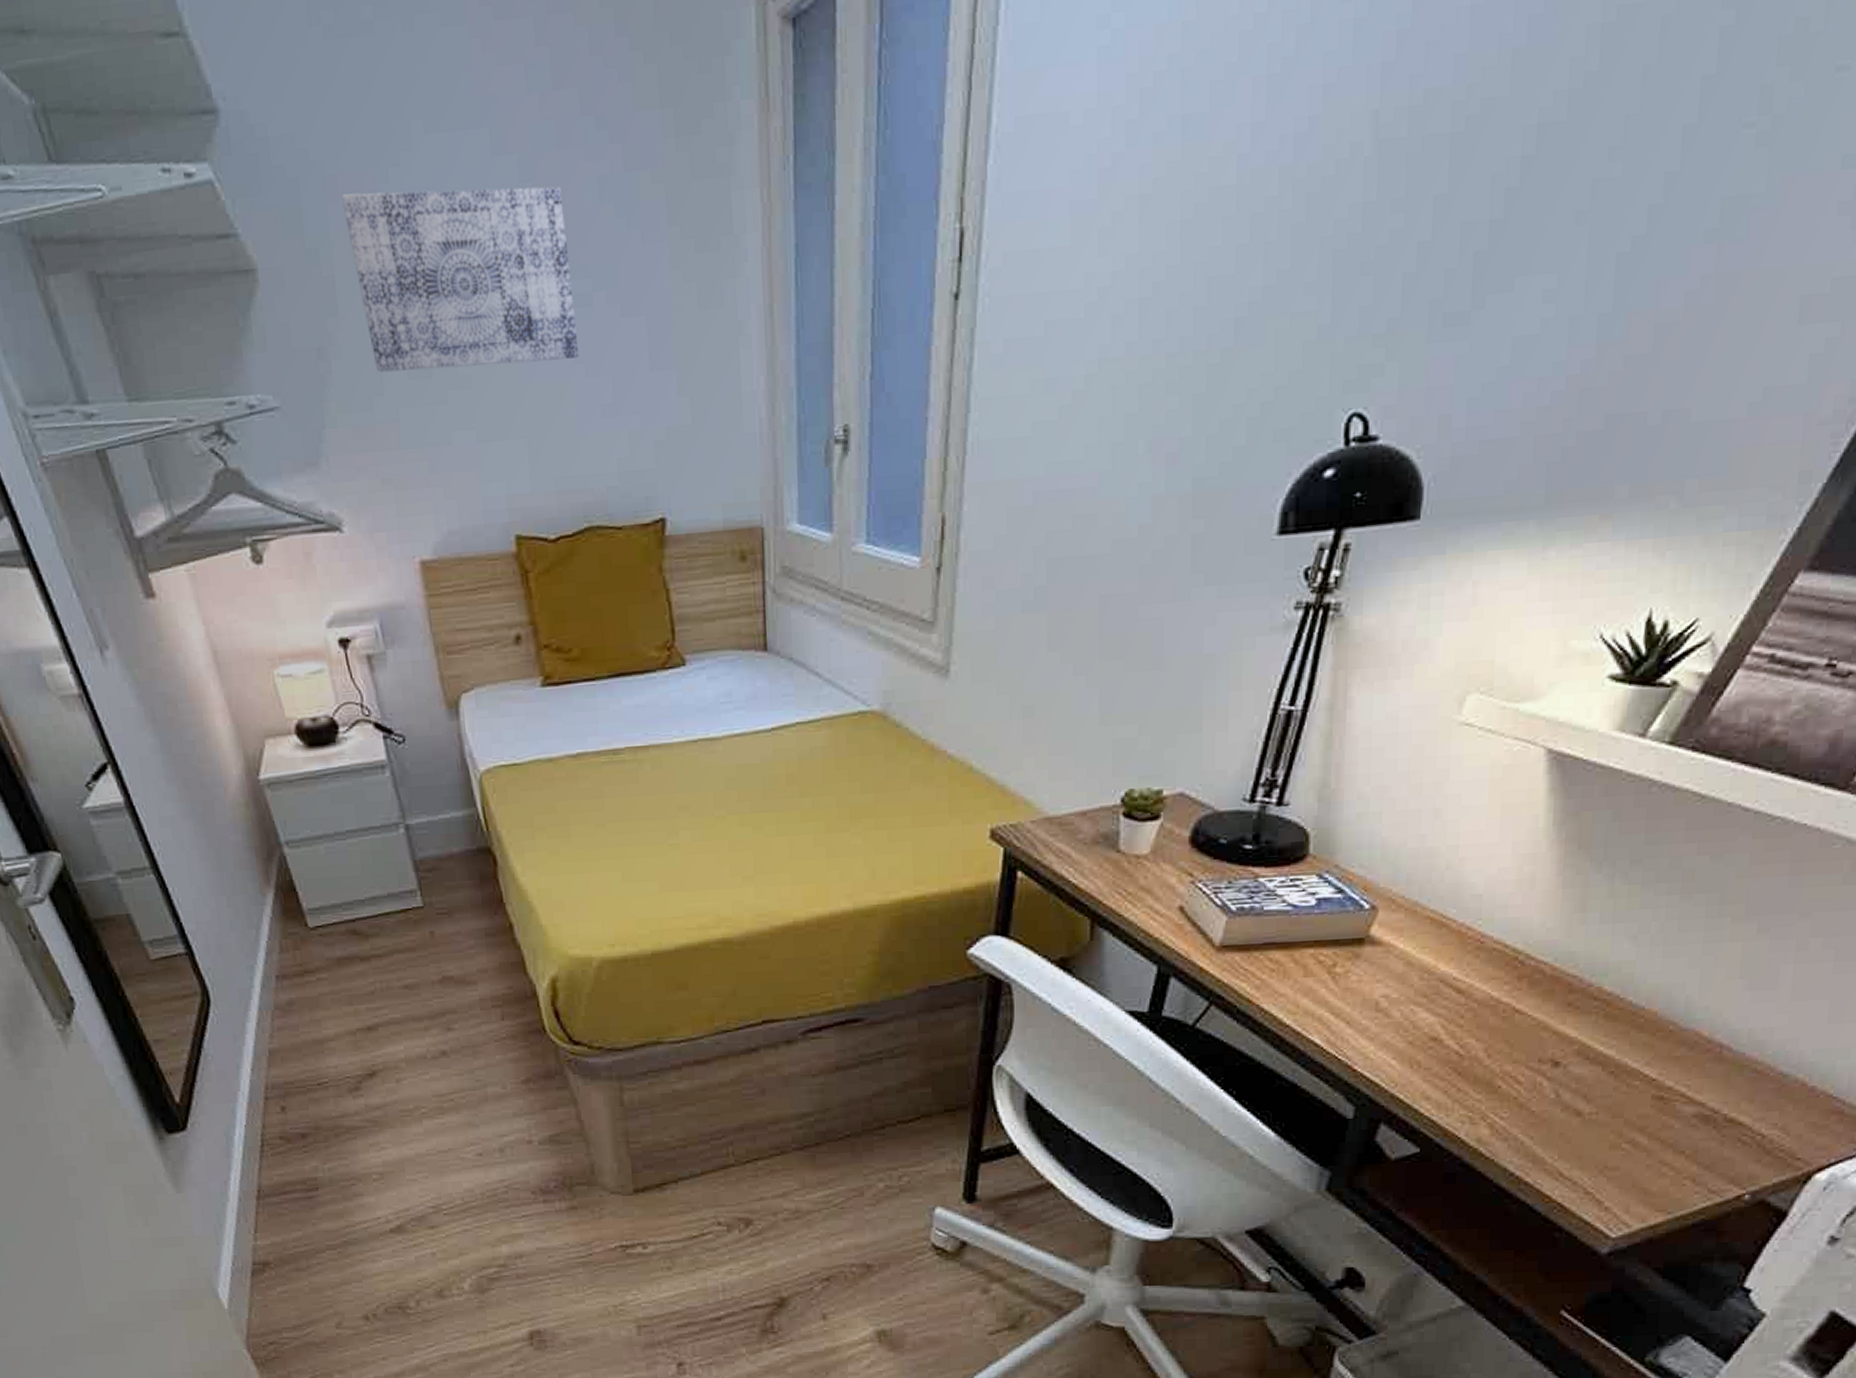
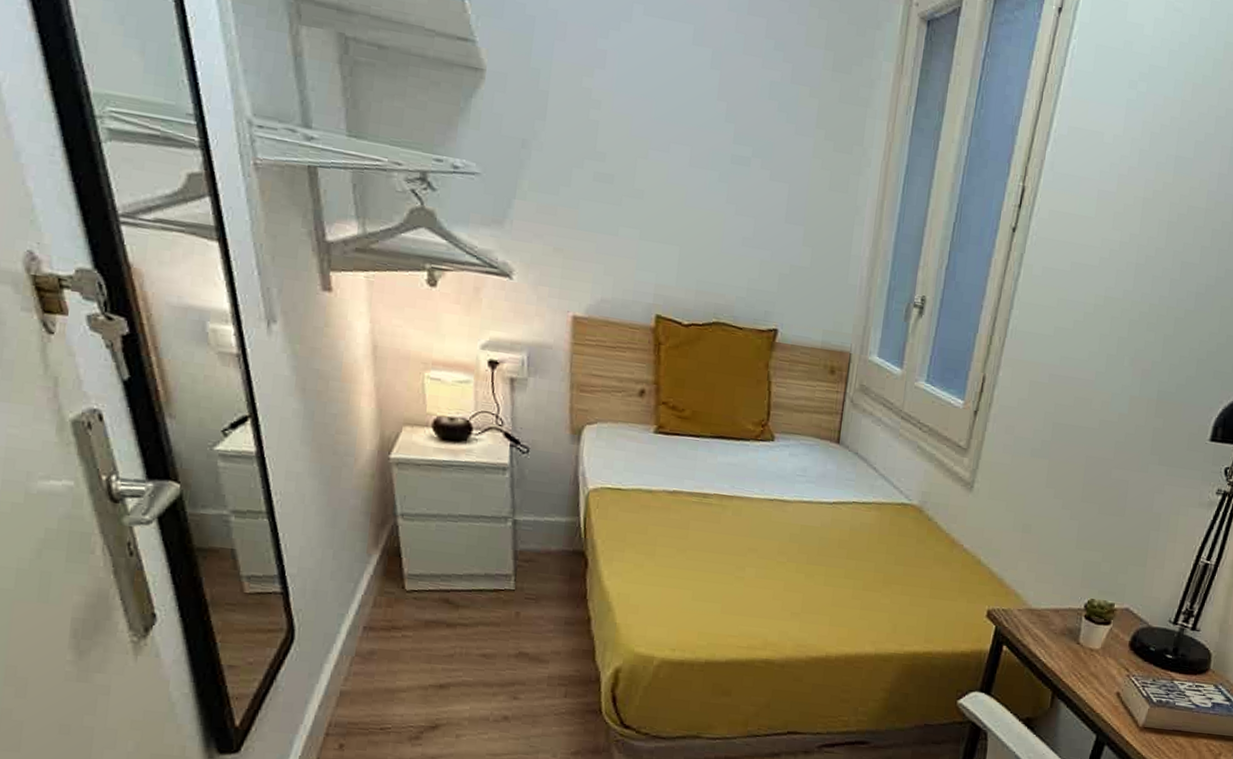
wall art: present [342,186,580,373] -> none [567,37,741,200]

